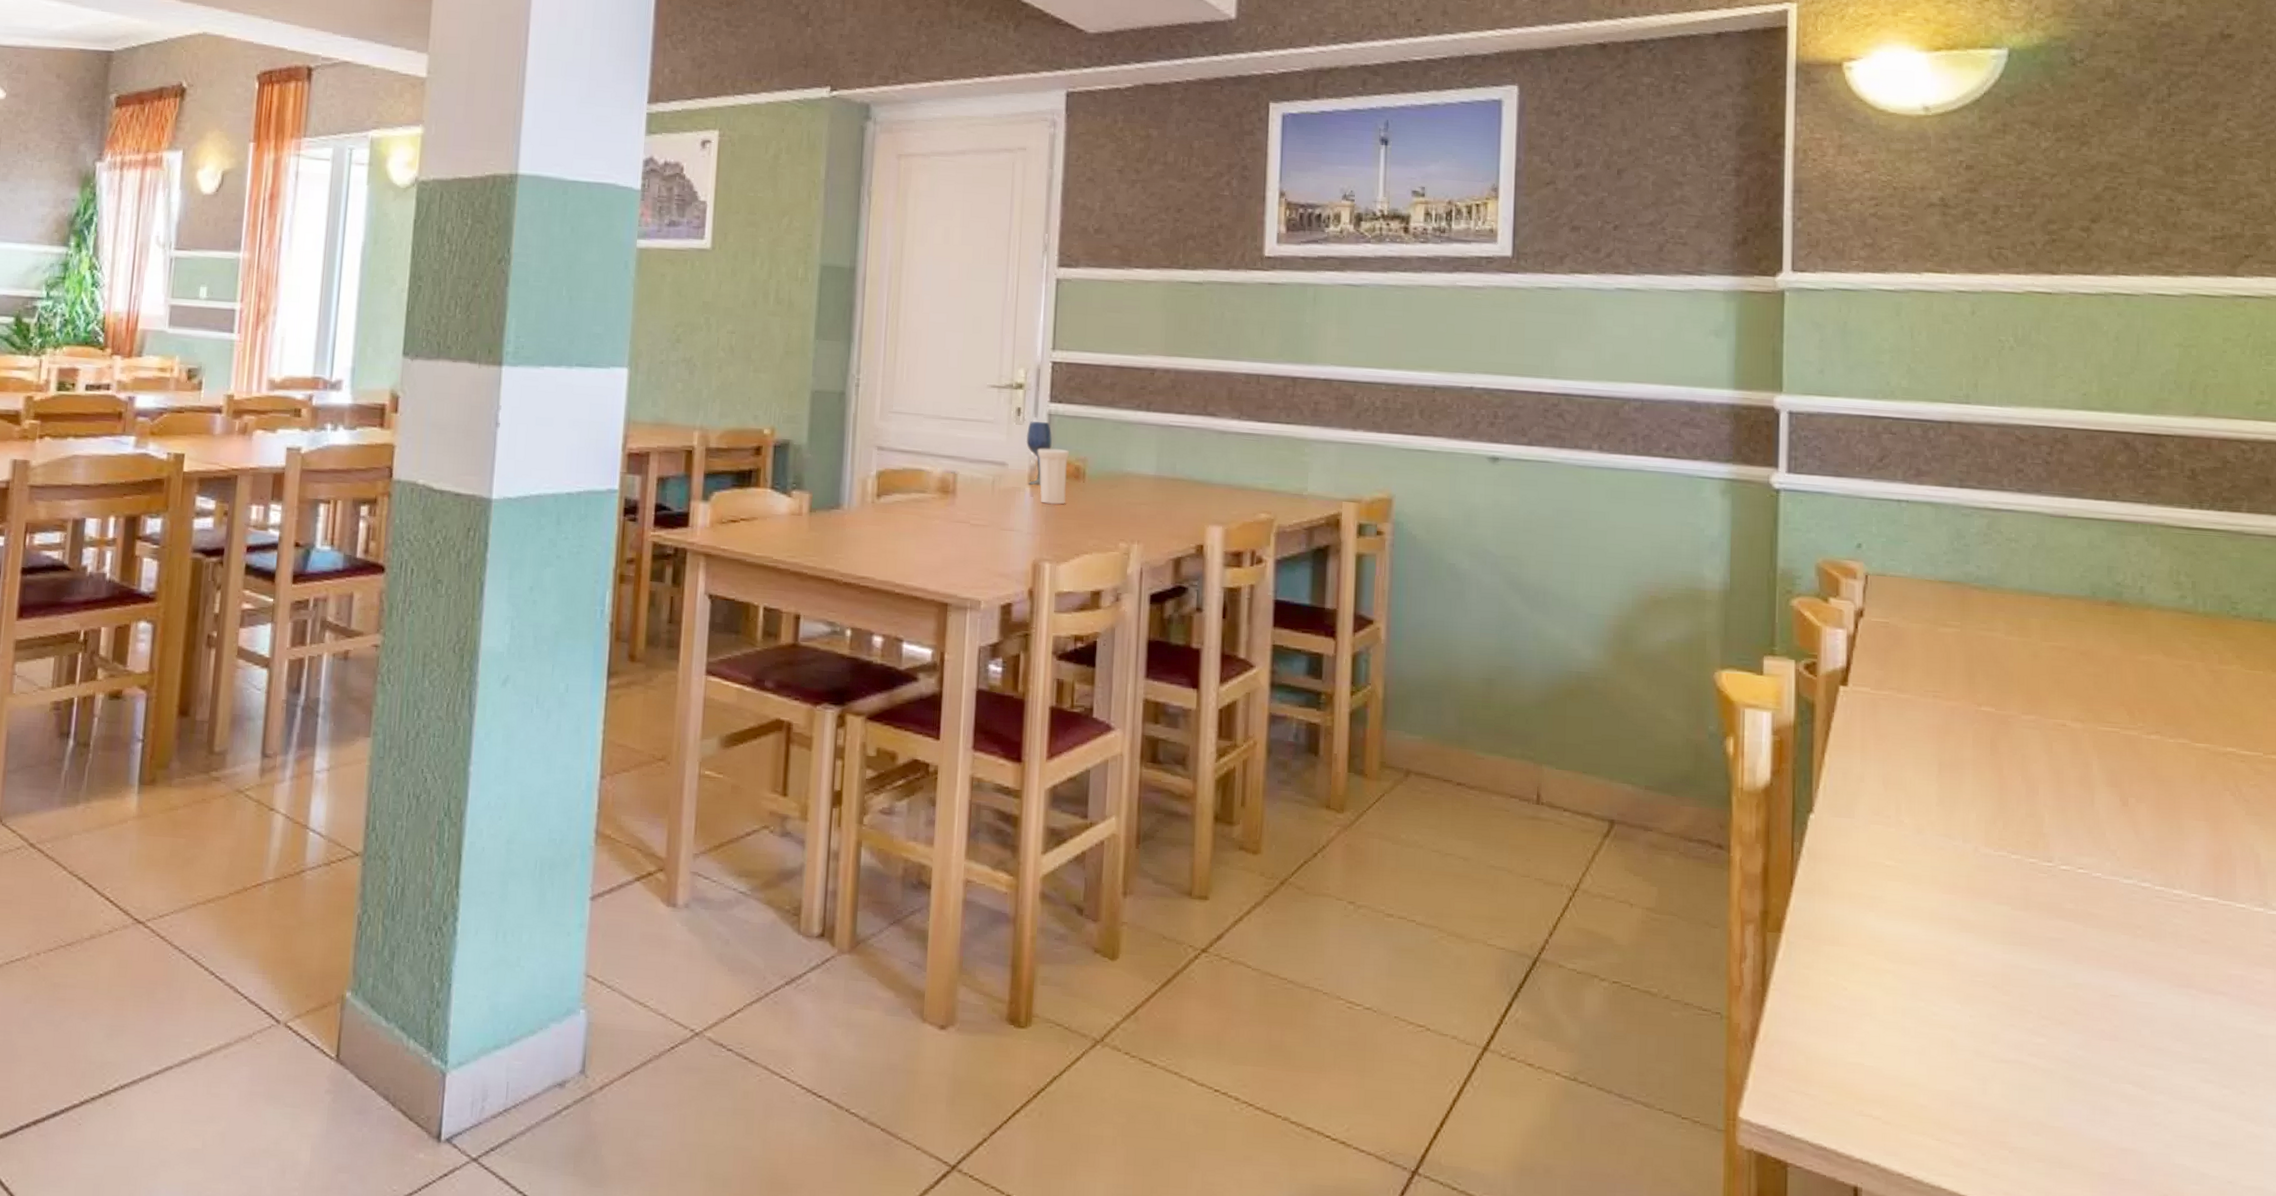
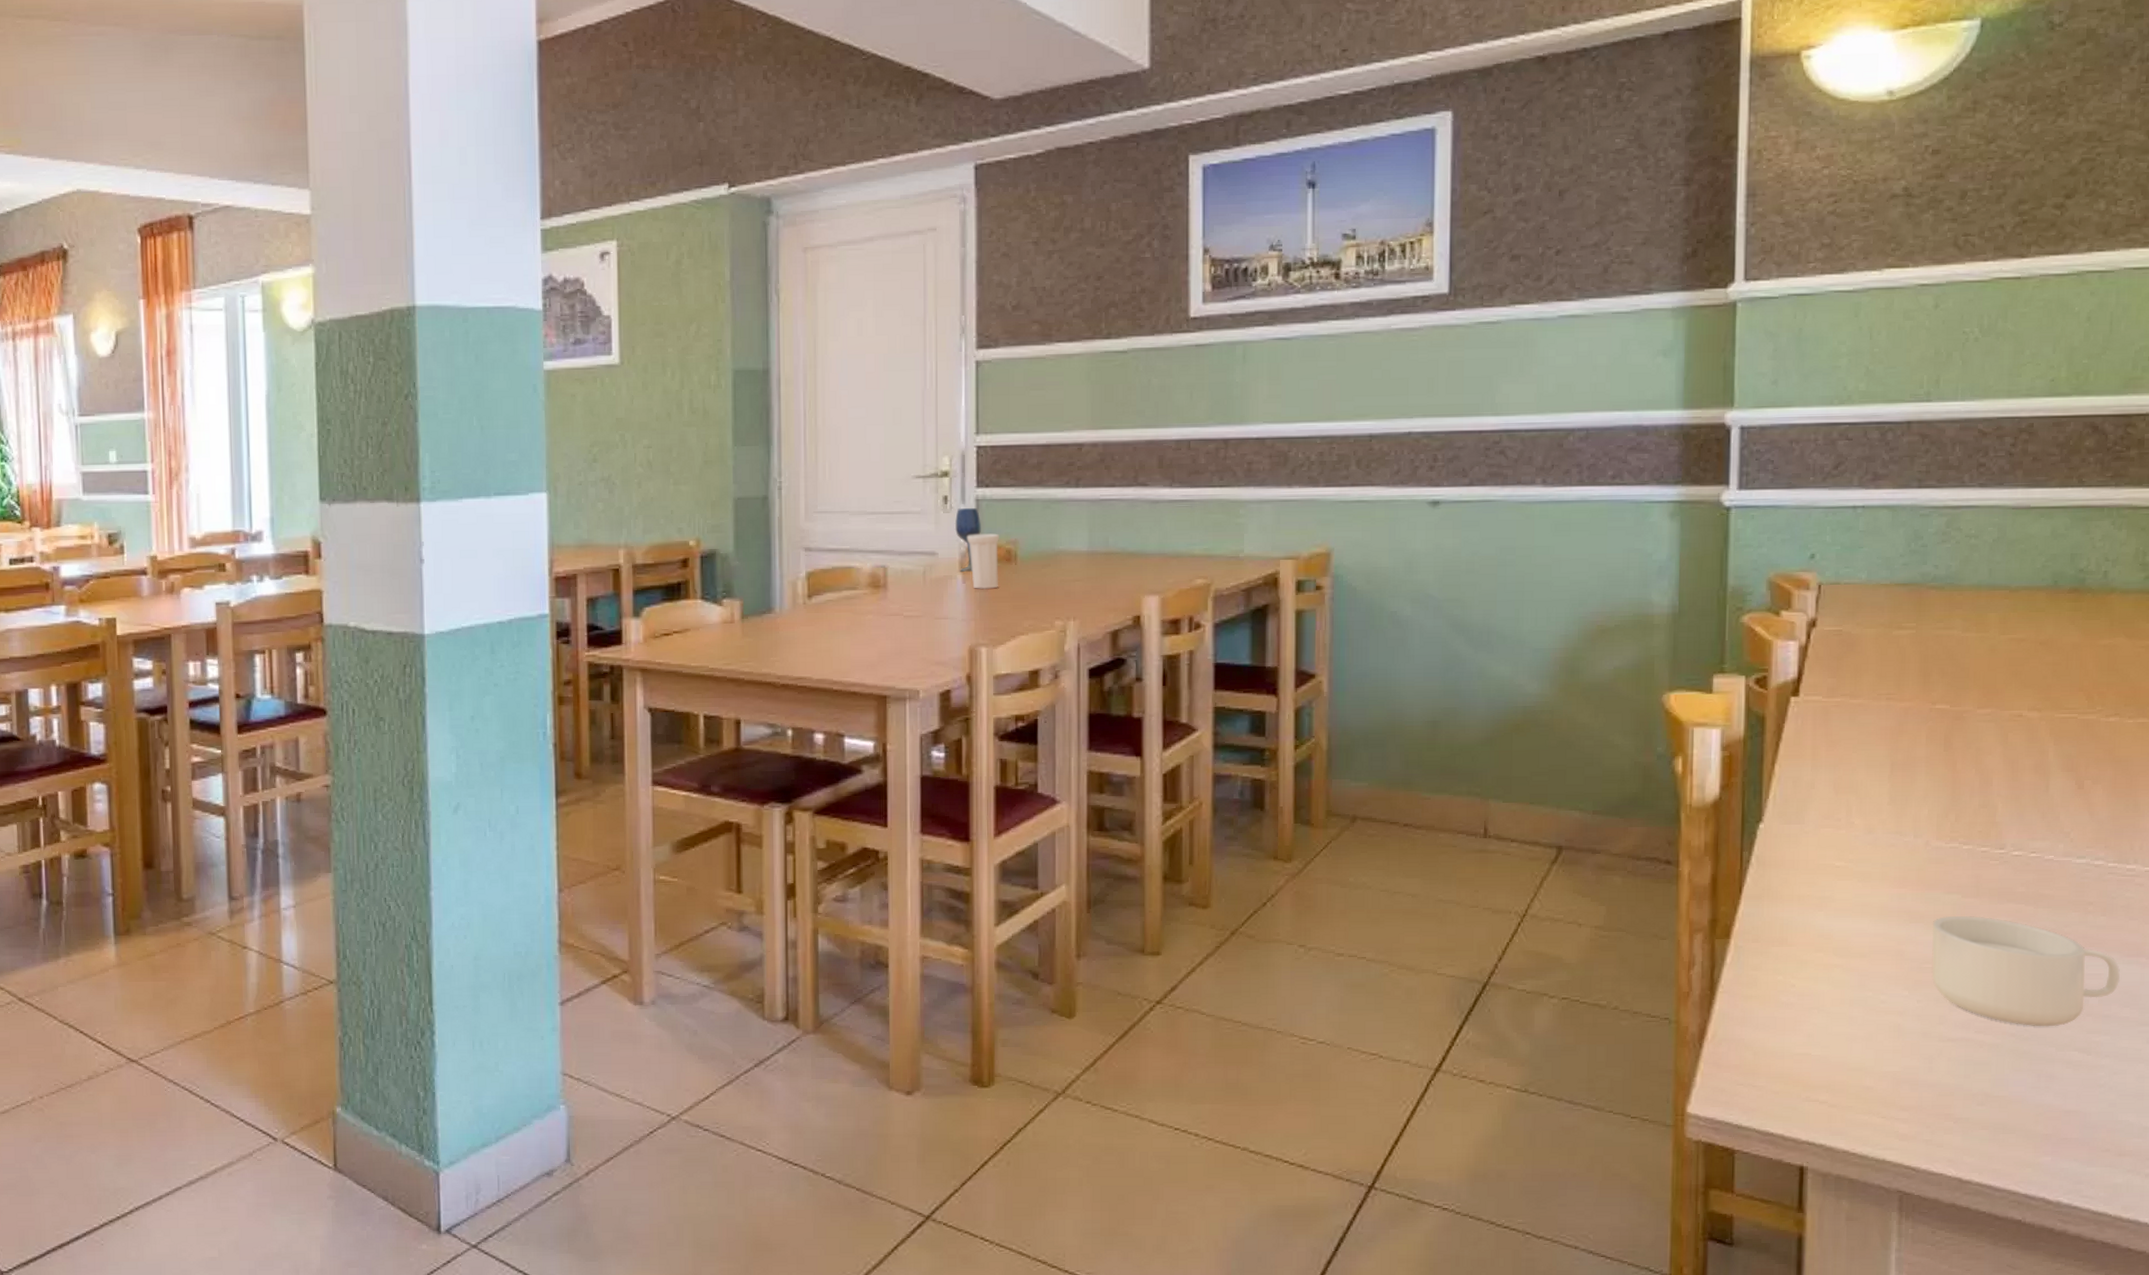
cup: none [1982,928,2172,1056] -> present [1931,916,2121,1027]

